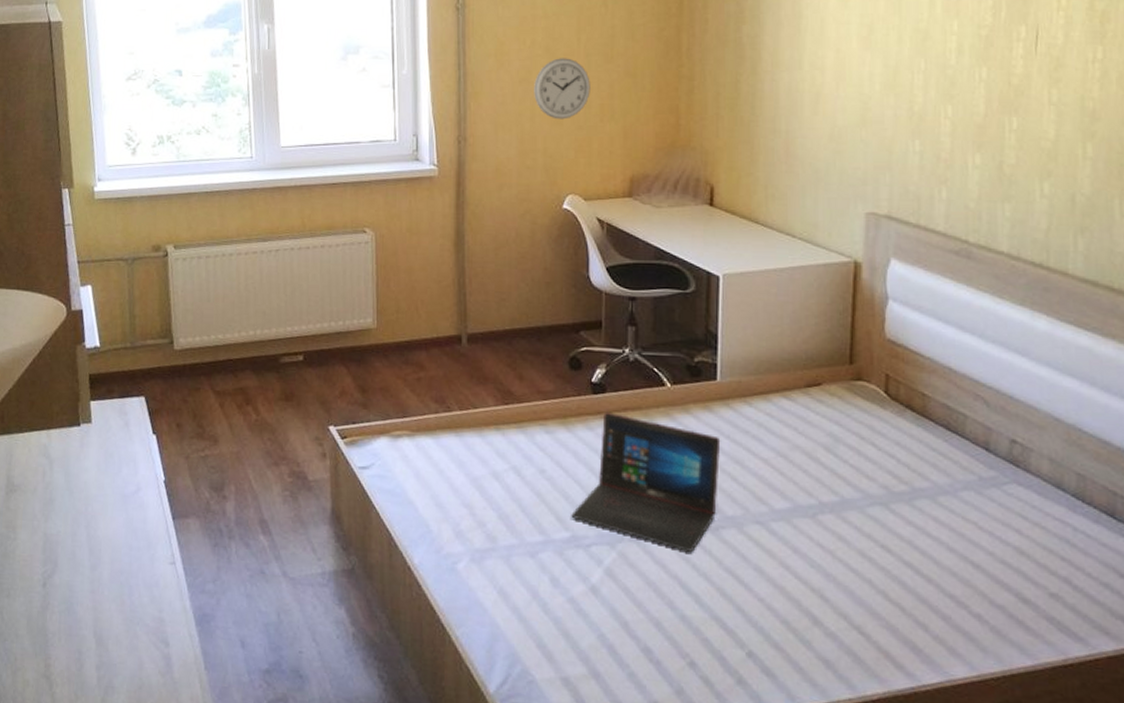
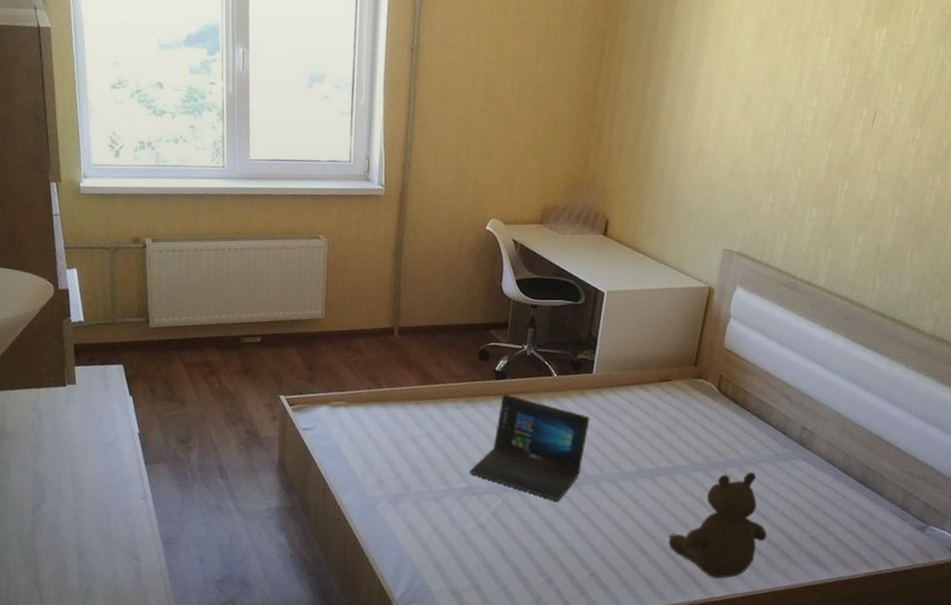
wall clock: present [534,58,590,120] -> none [471,101,519,155]
stuffed bear: none [848,503,986,658] -> present [668,471,767,579]

